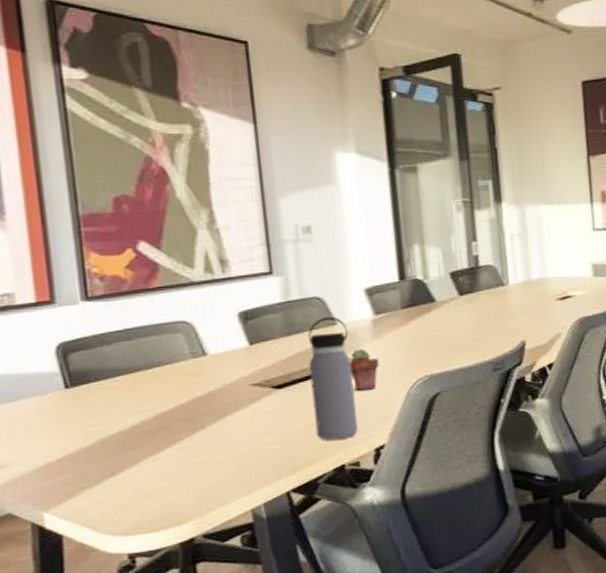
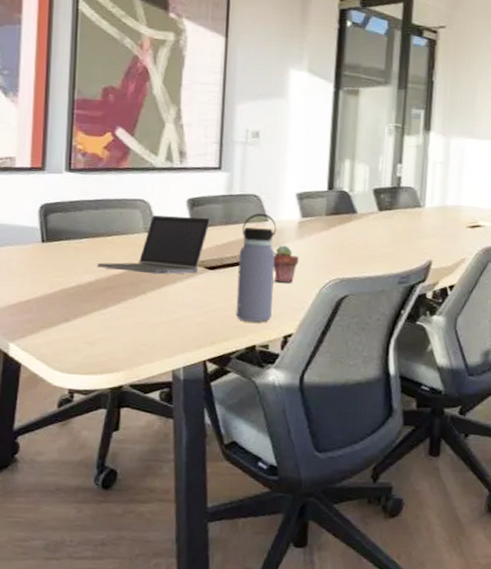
laptop computer: none [139,330,270,408] -> present [97,215,211,275]

